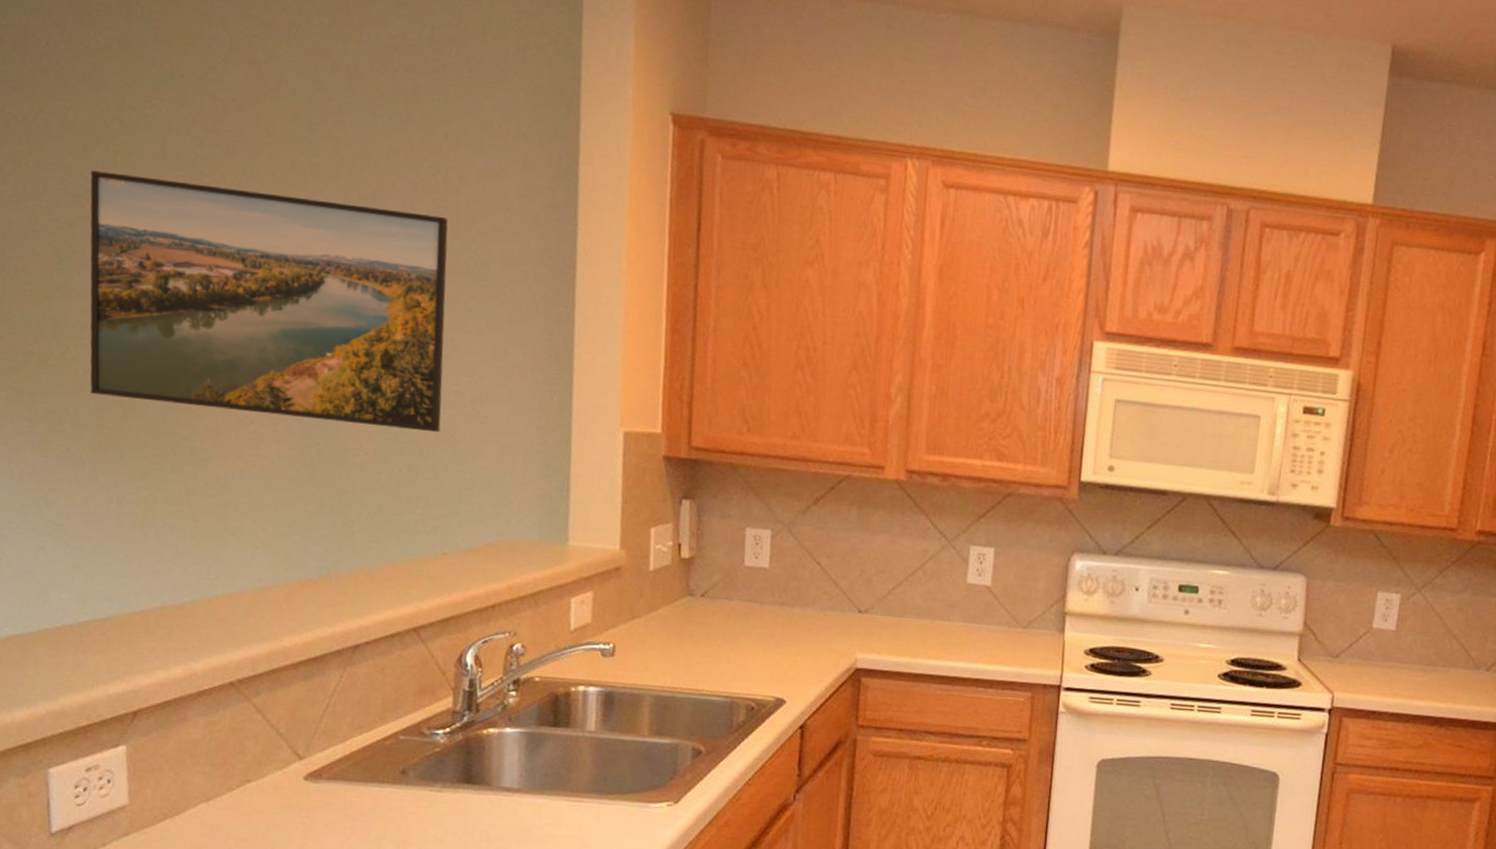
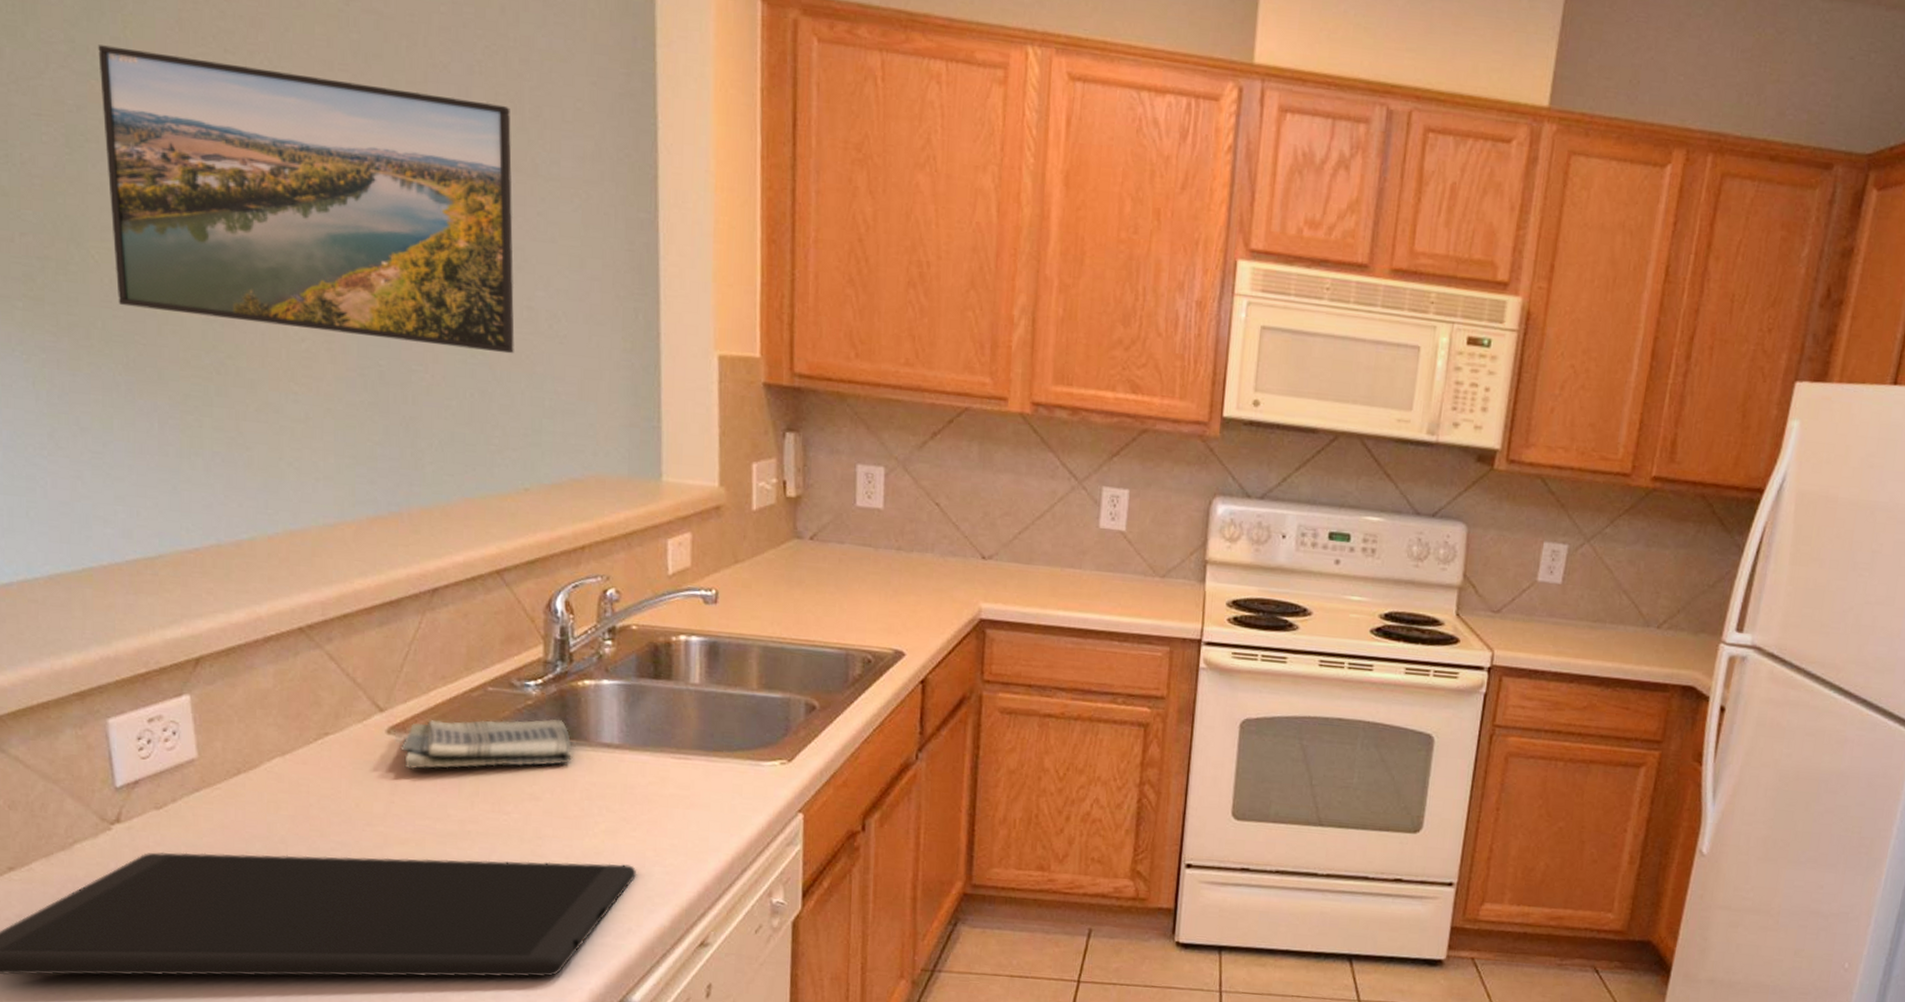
dish towel: none [316,765,475,814] -> present [401,719,573,770]

